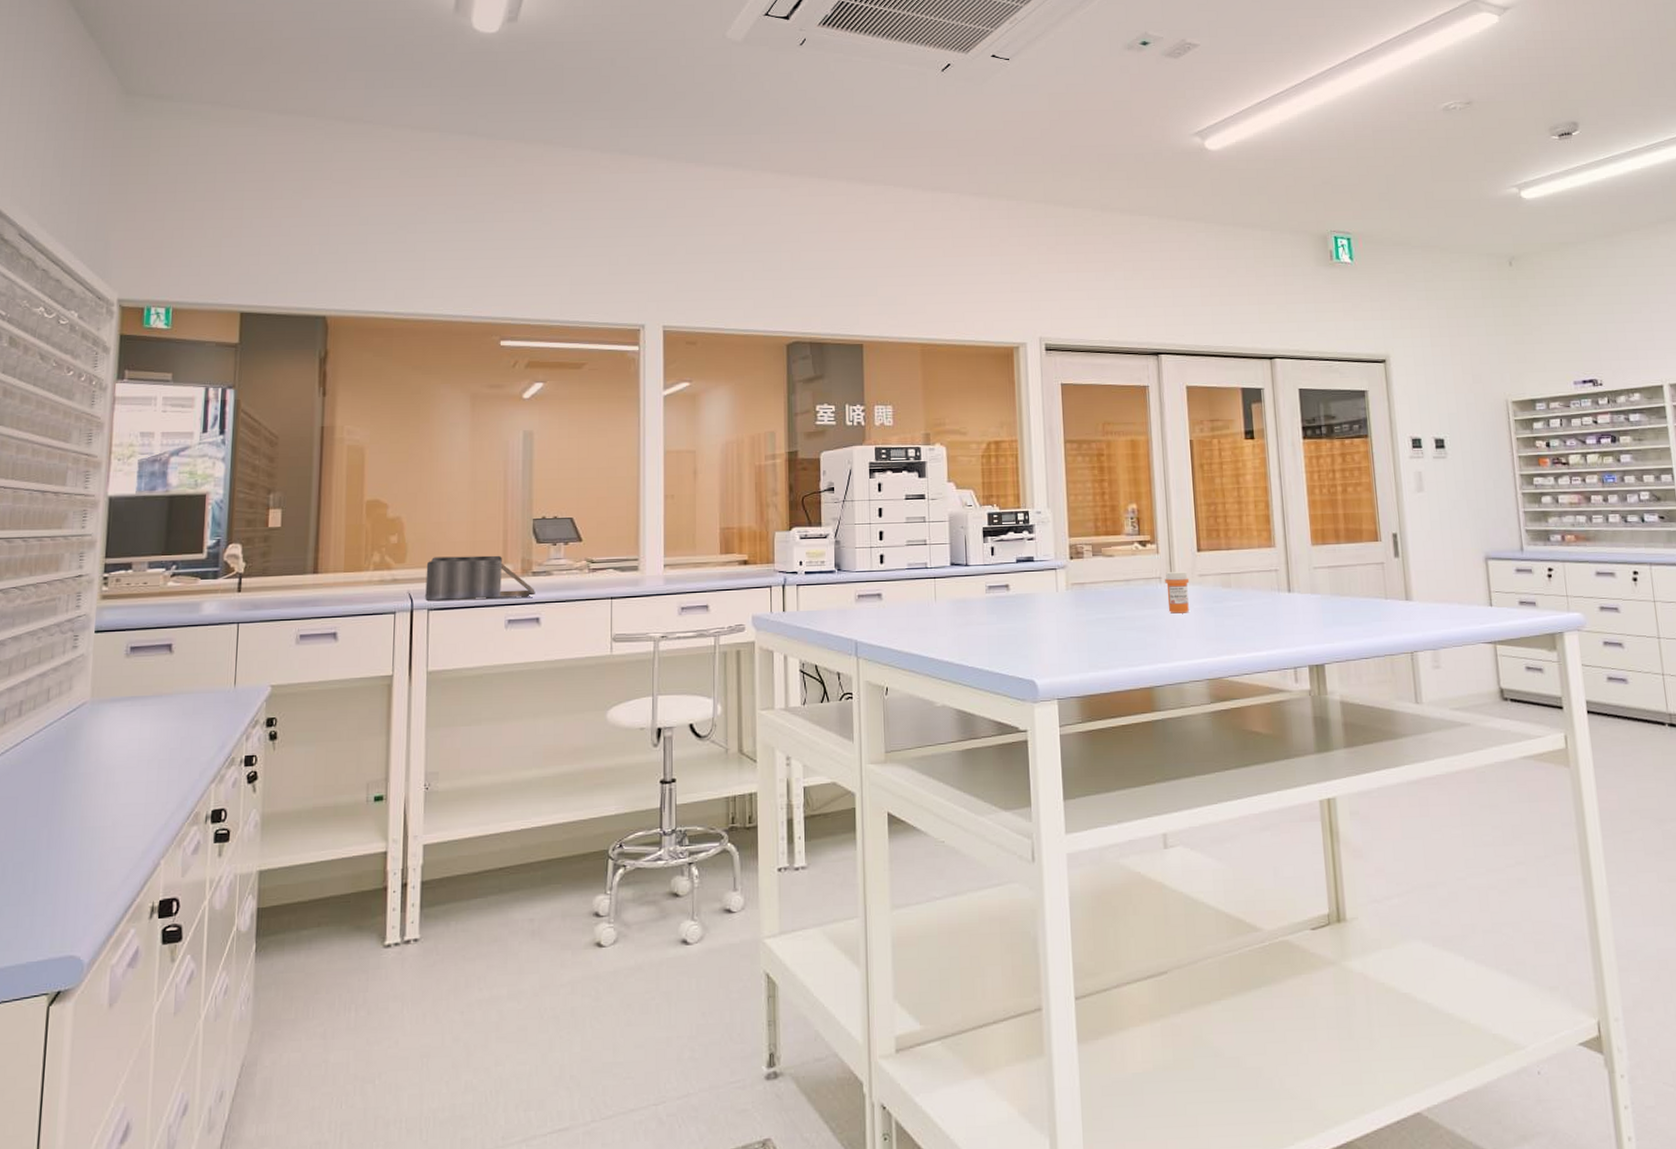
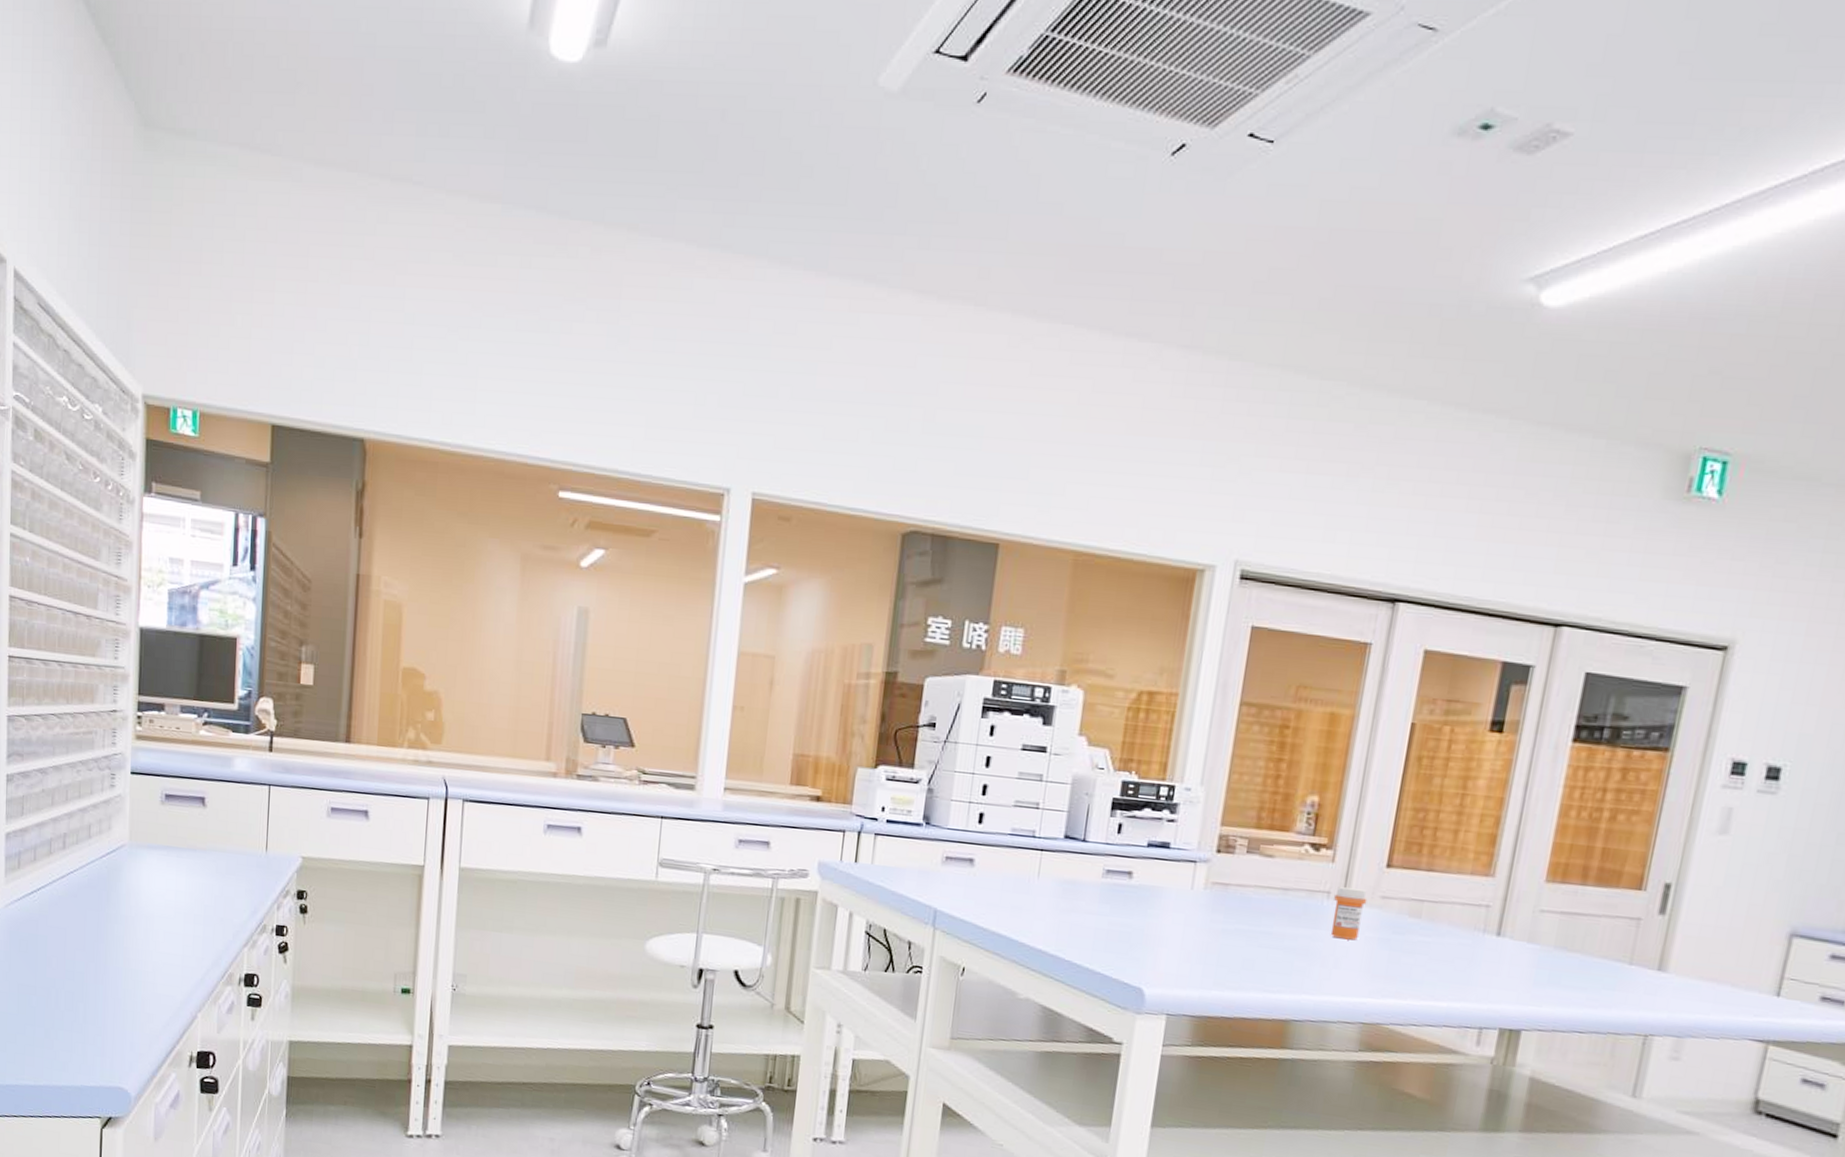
desk organizer: present [425,555,535,601] -> none [461,742,579,803]

